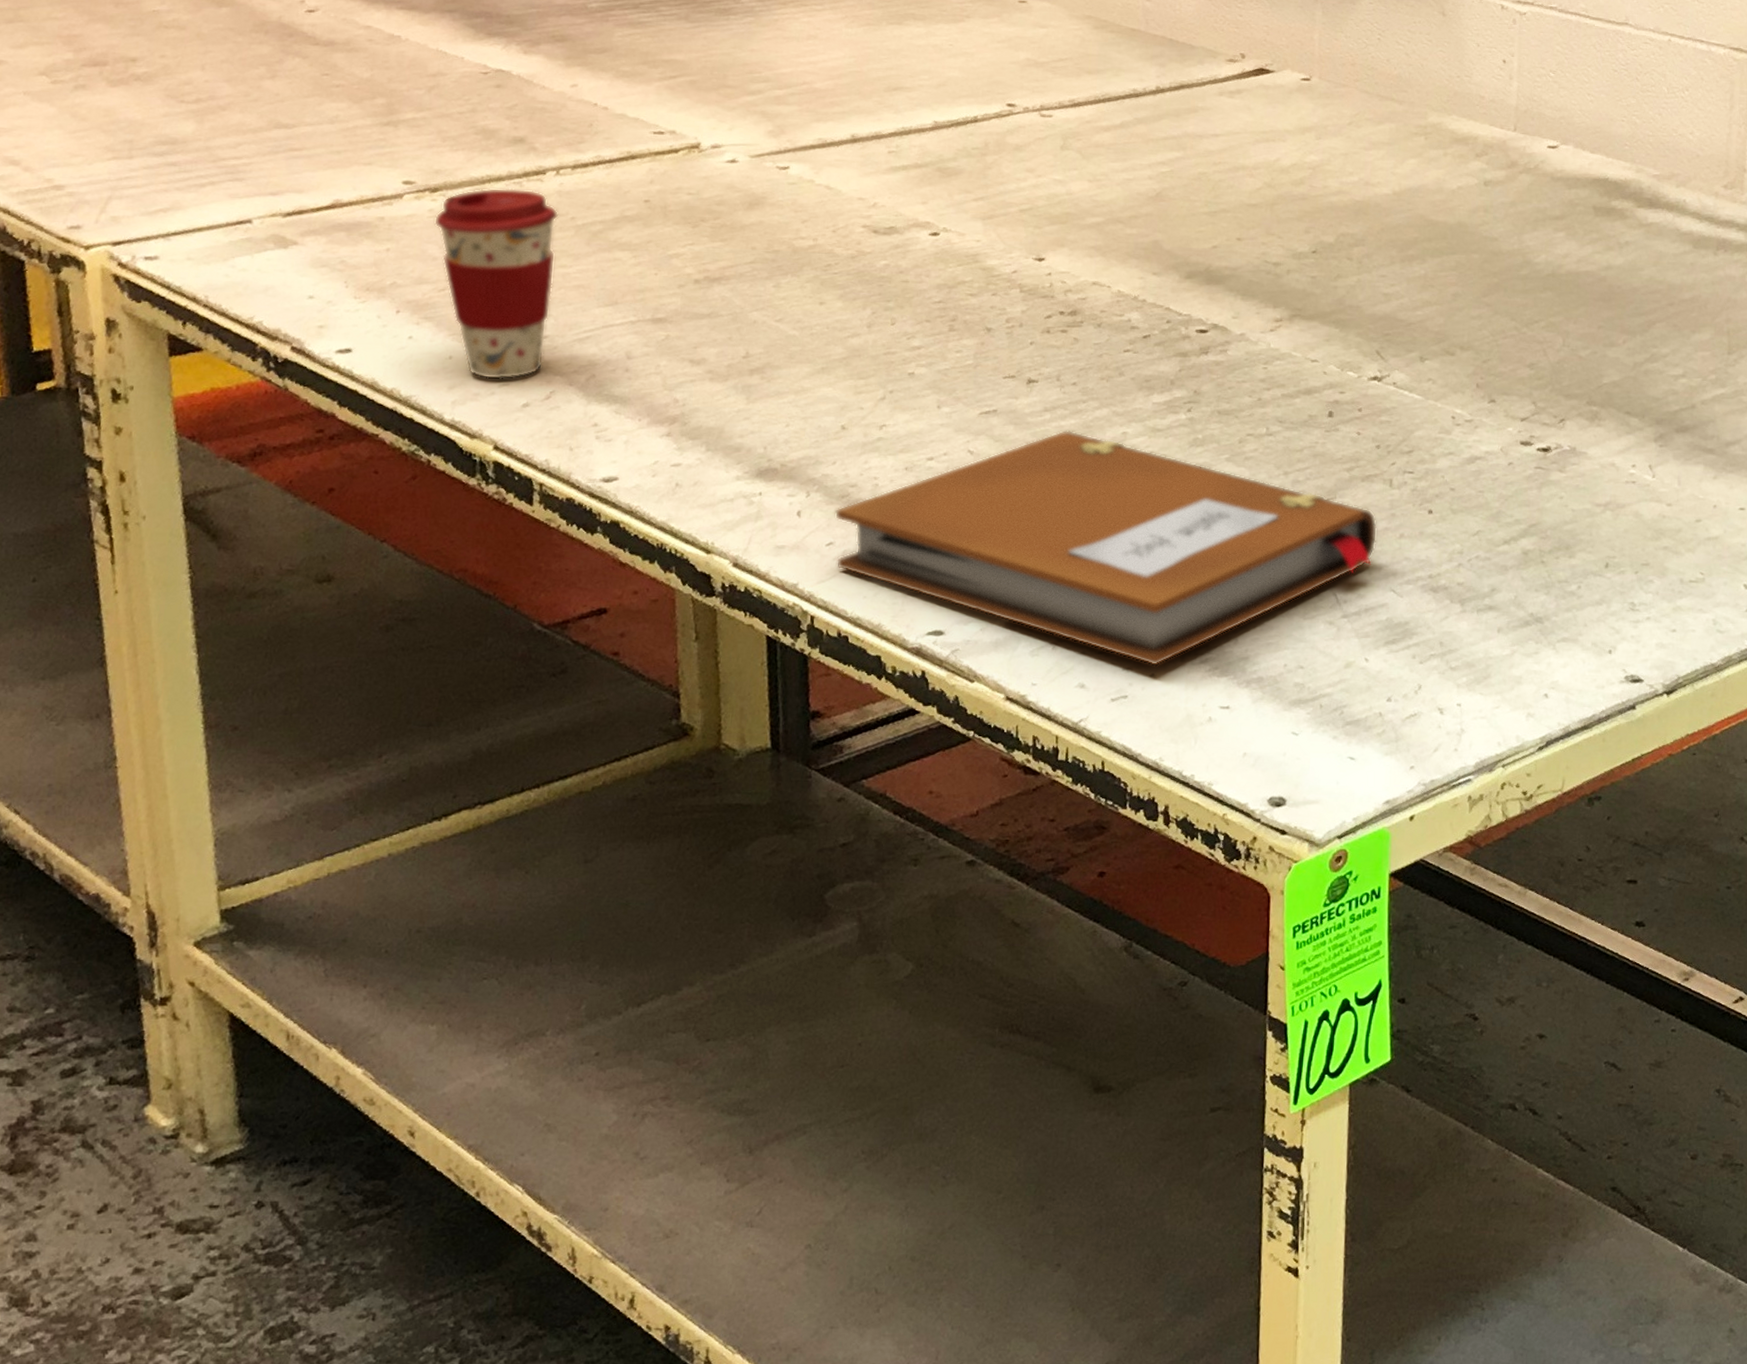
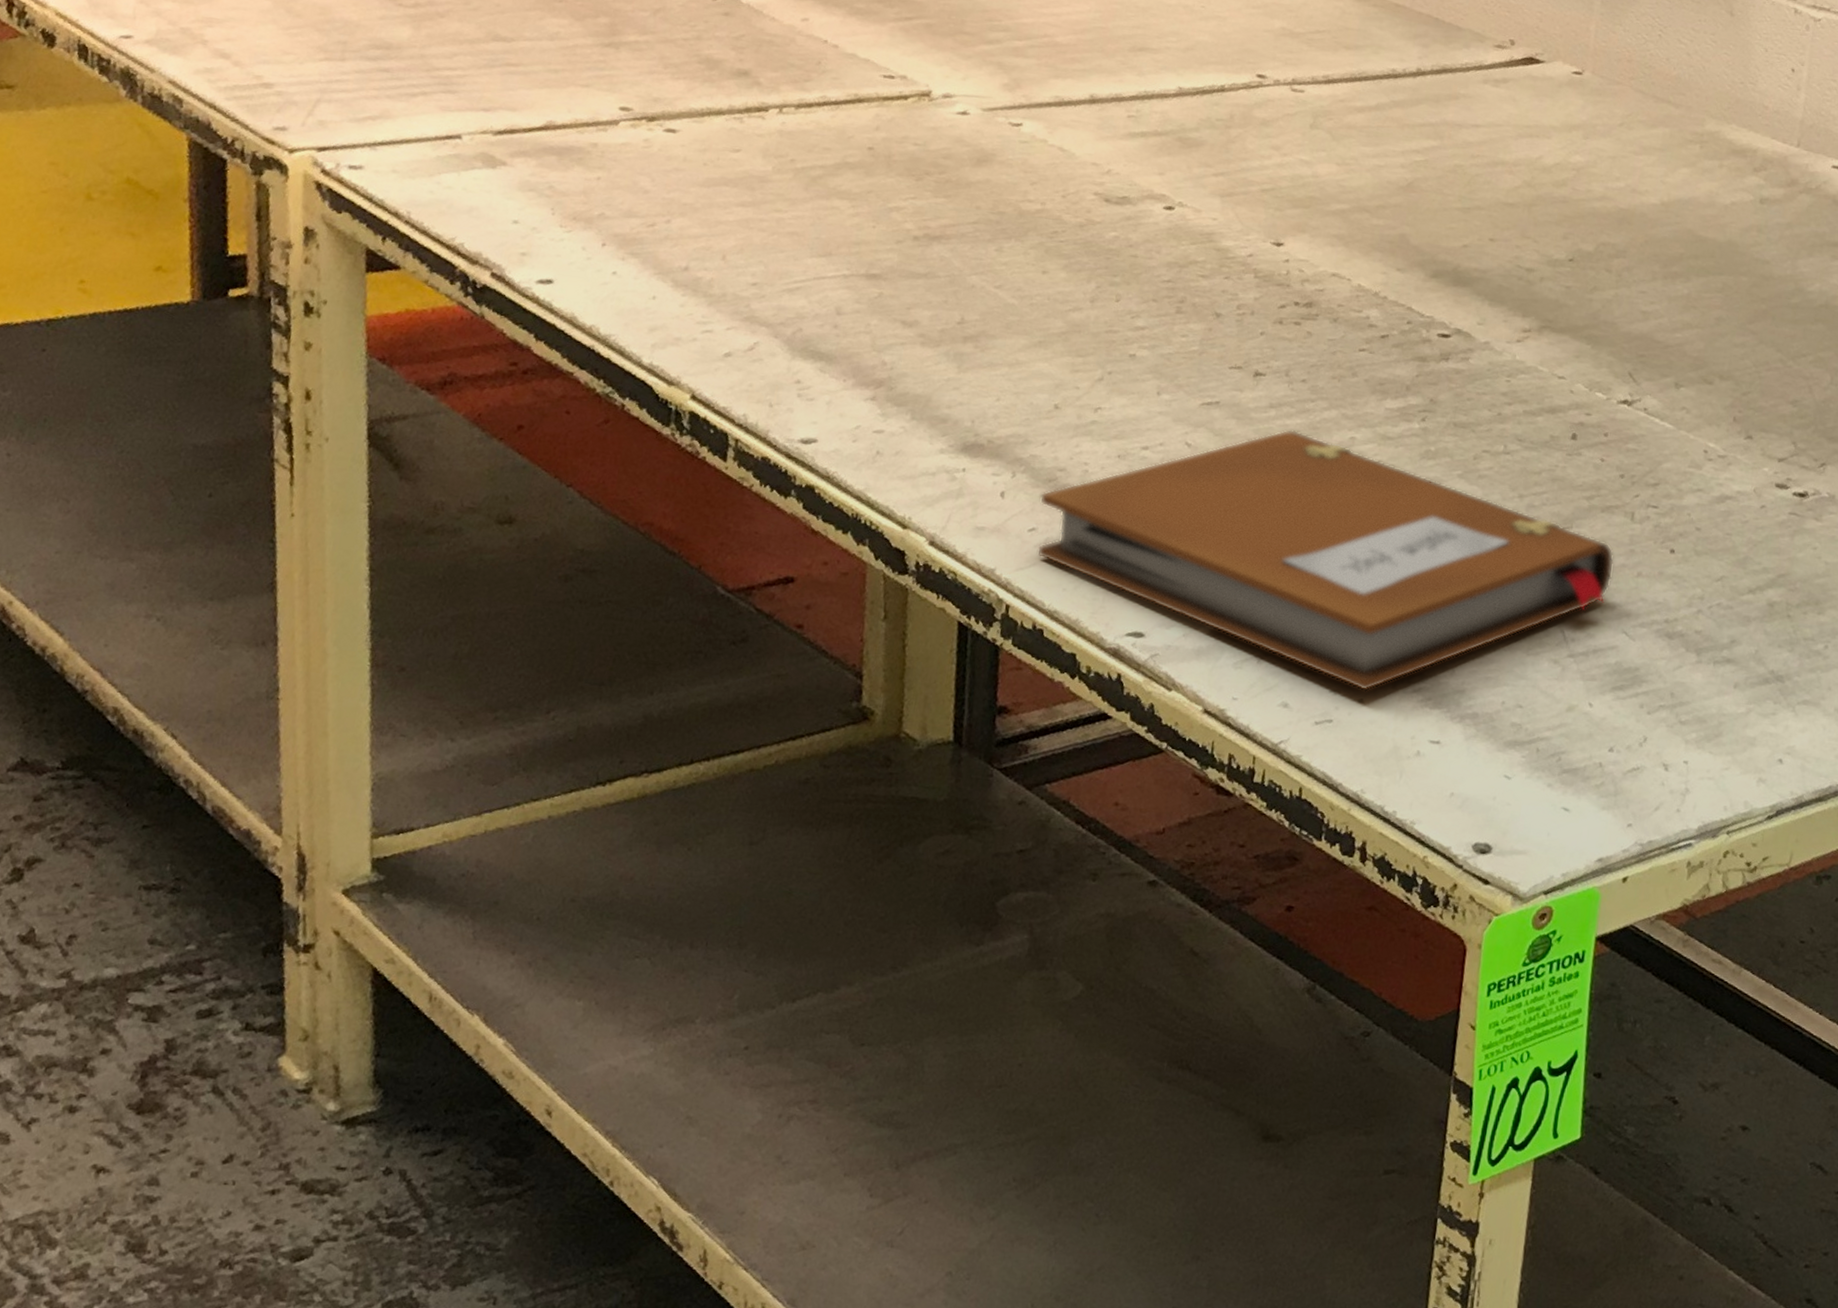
coffee cup: present [433,187,559,380] -> none [648,121,779,326]

